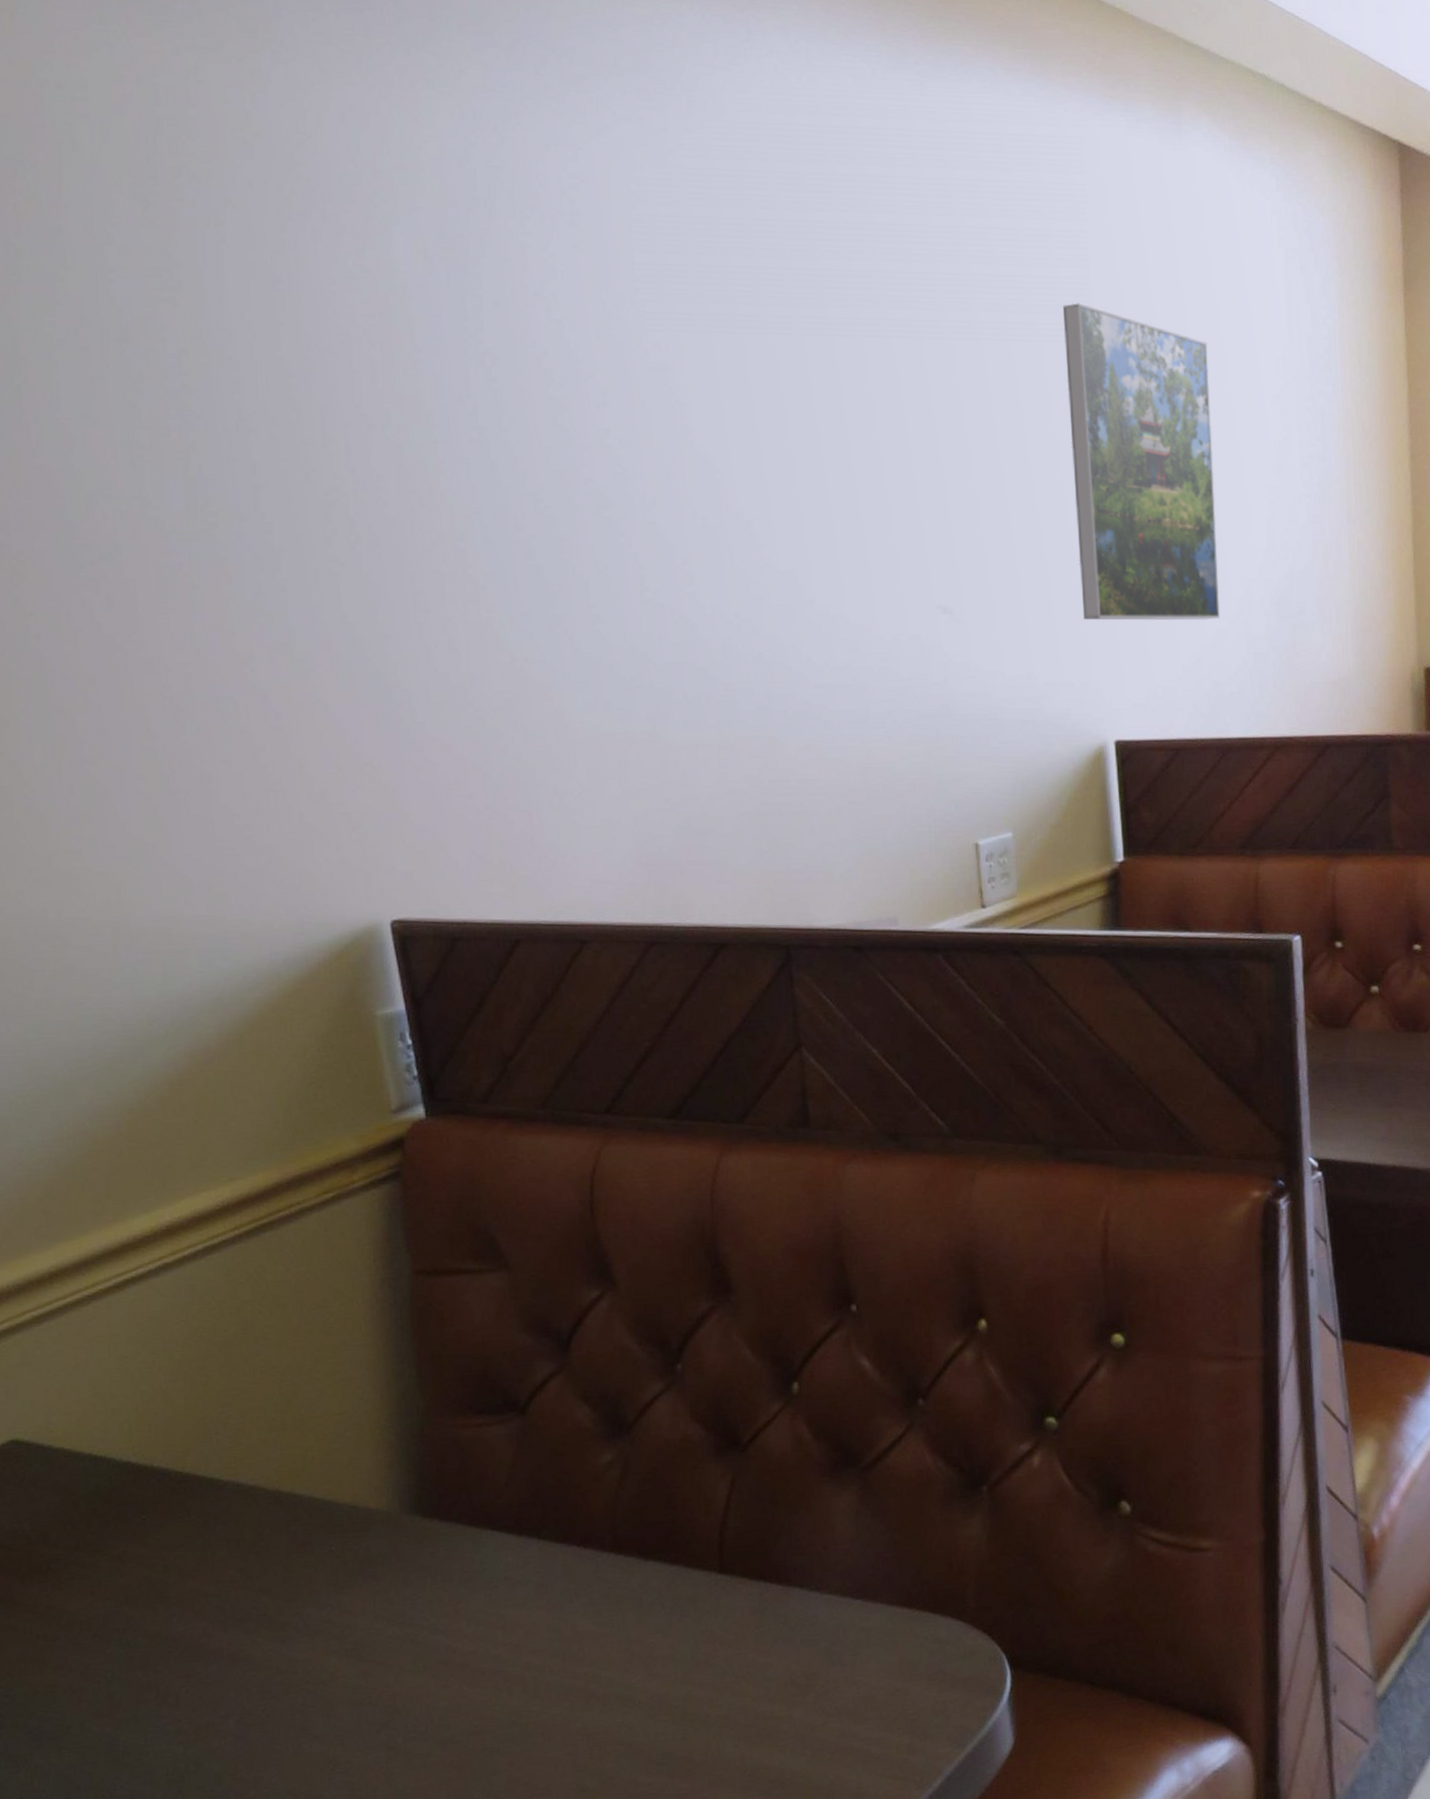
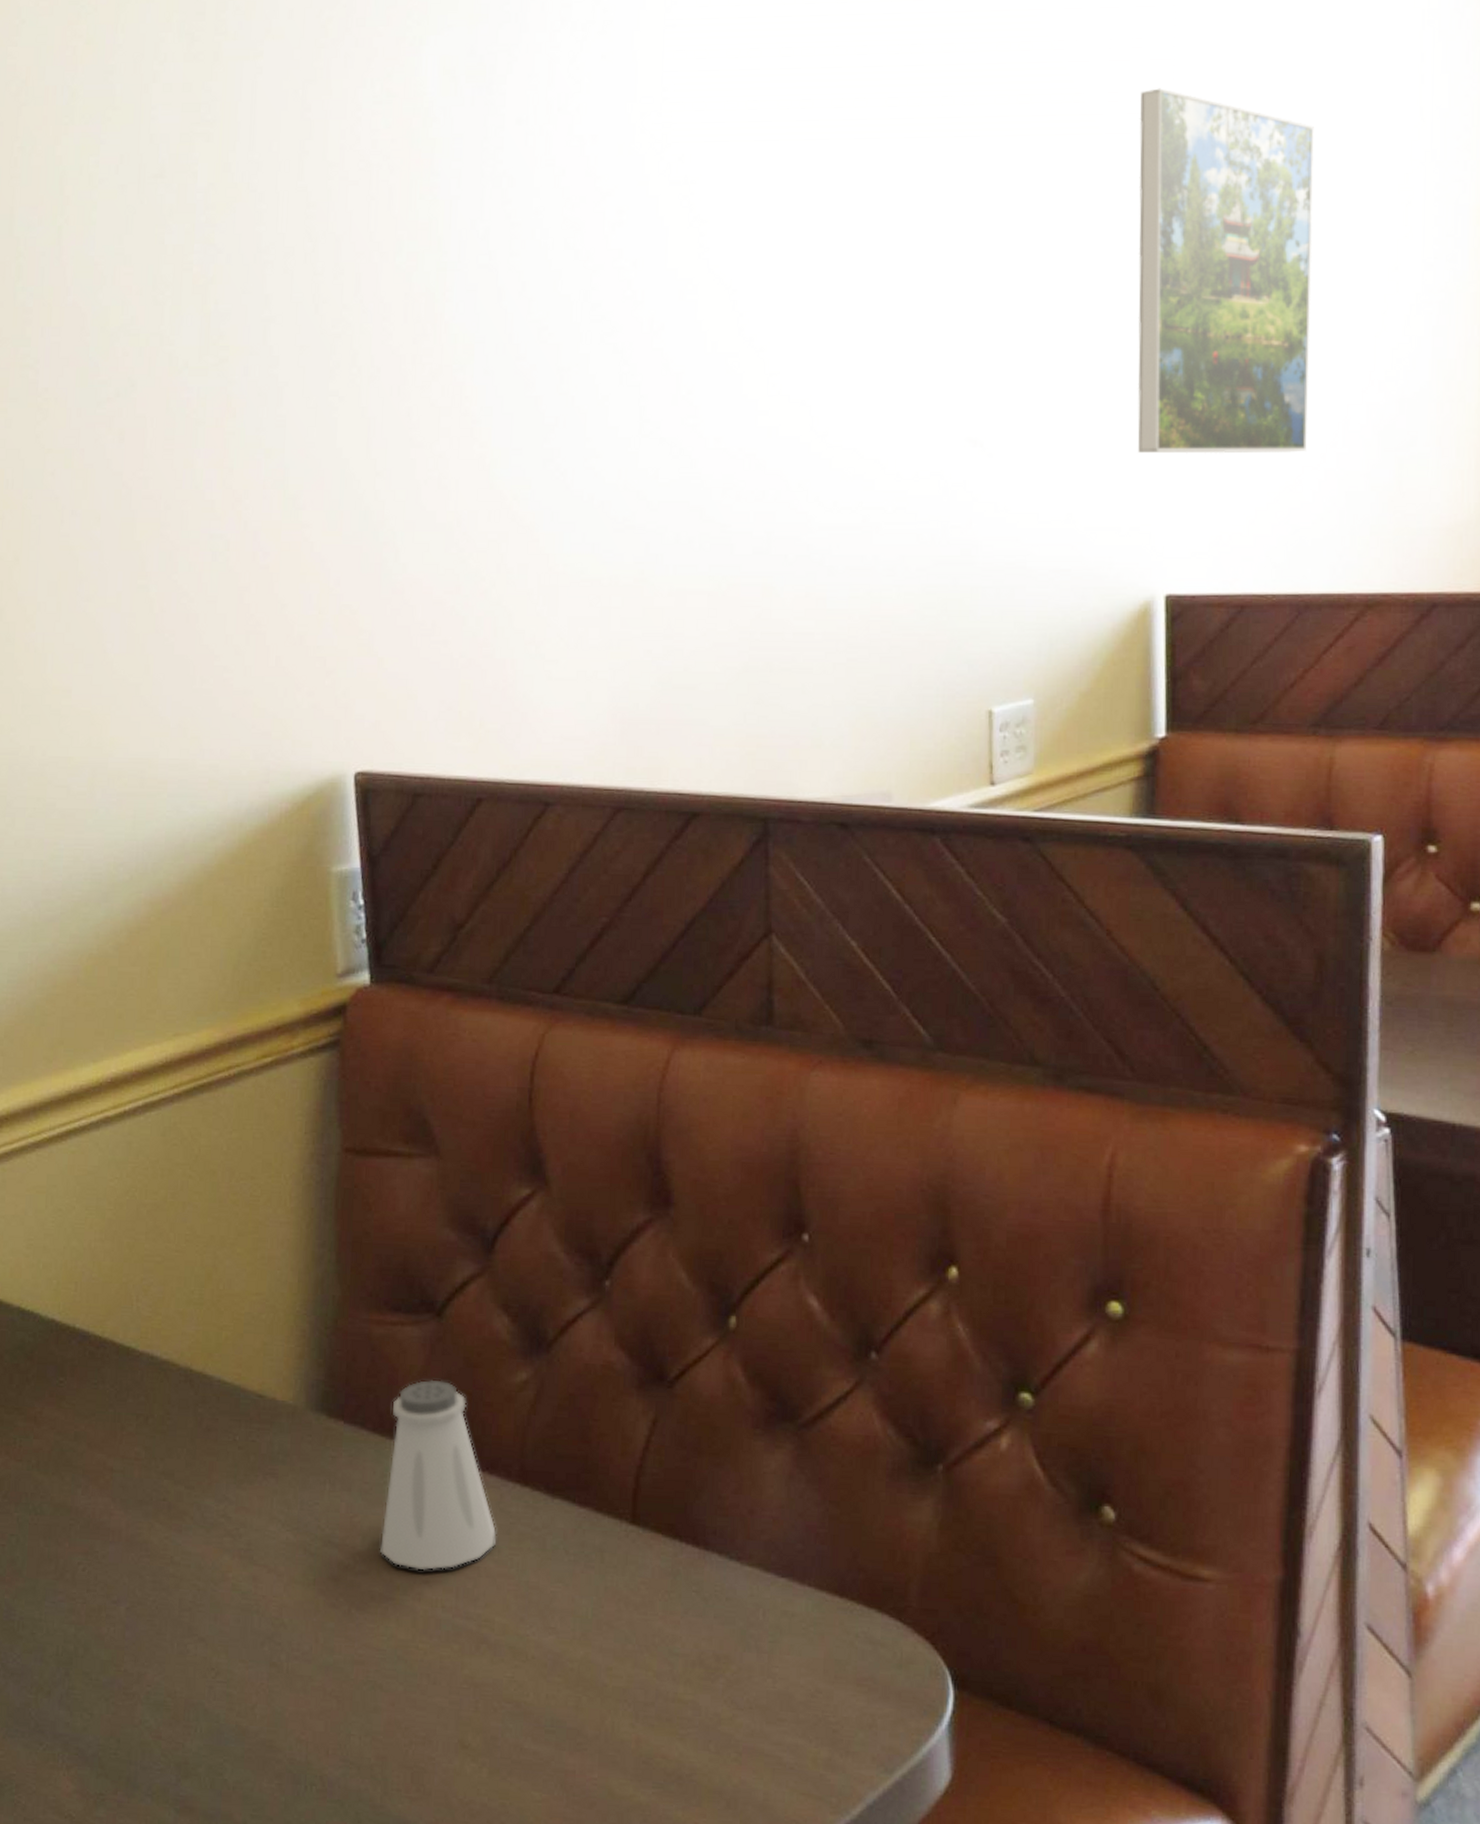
saltshaker: none [485,1470,596,1643] -> present [380,1379,496,1571]

